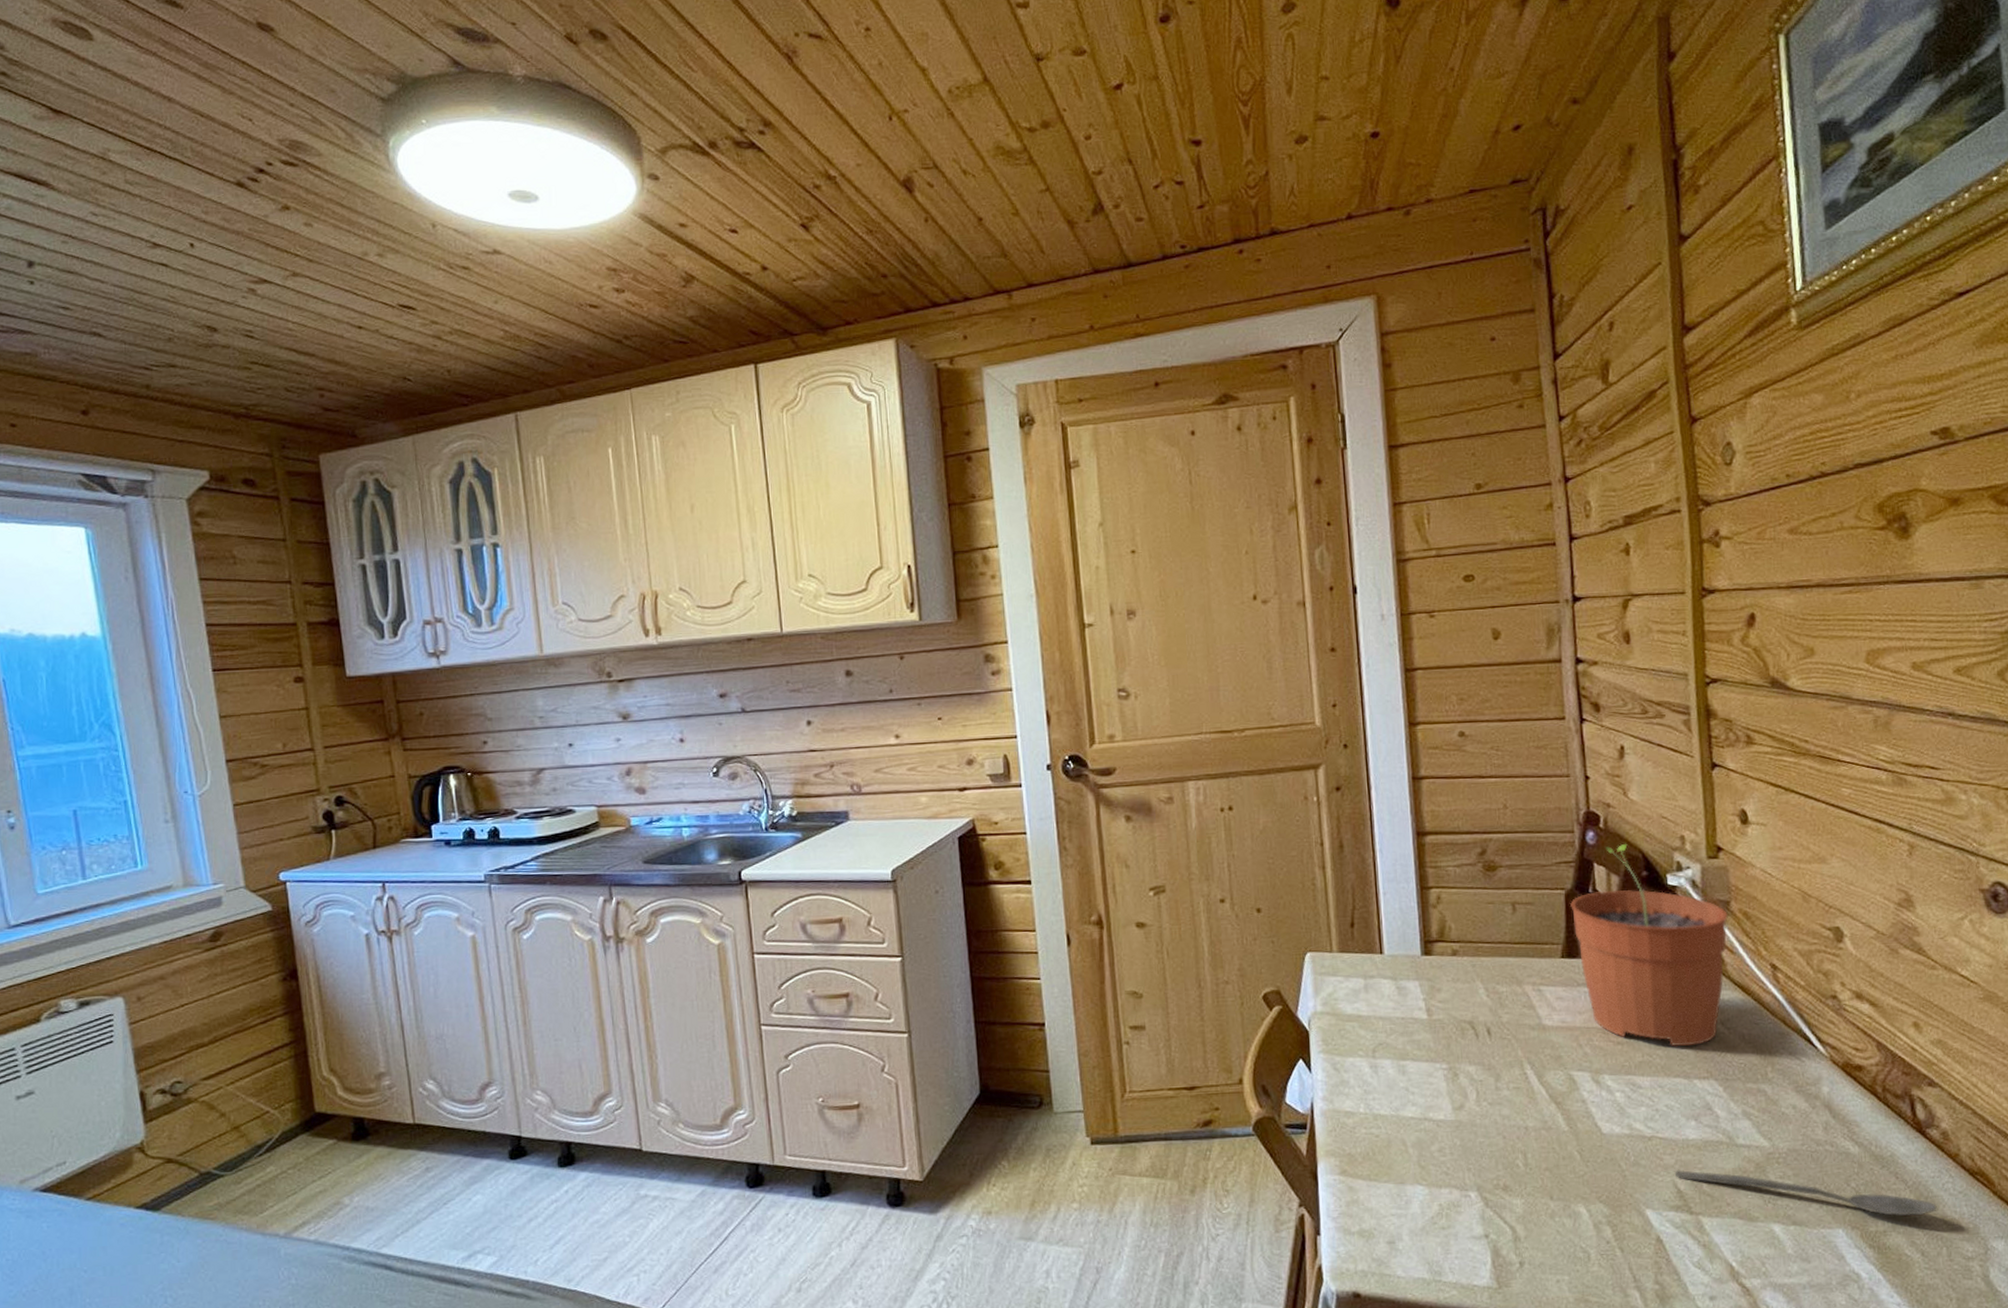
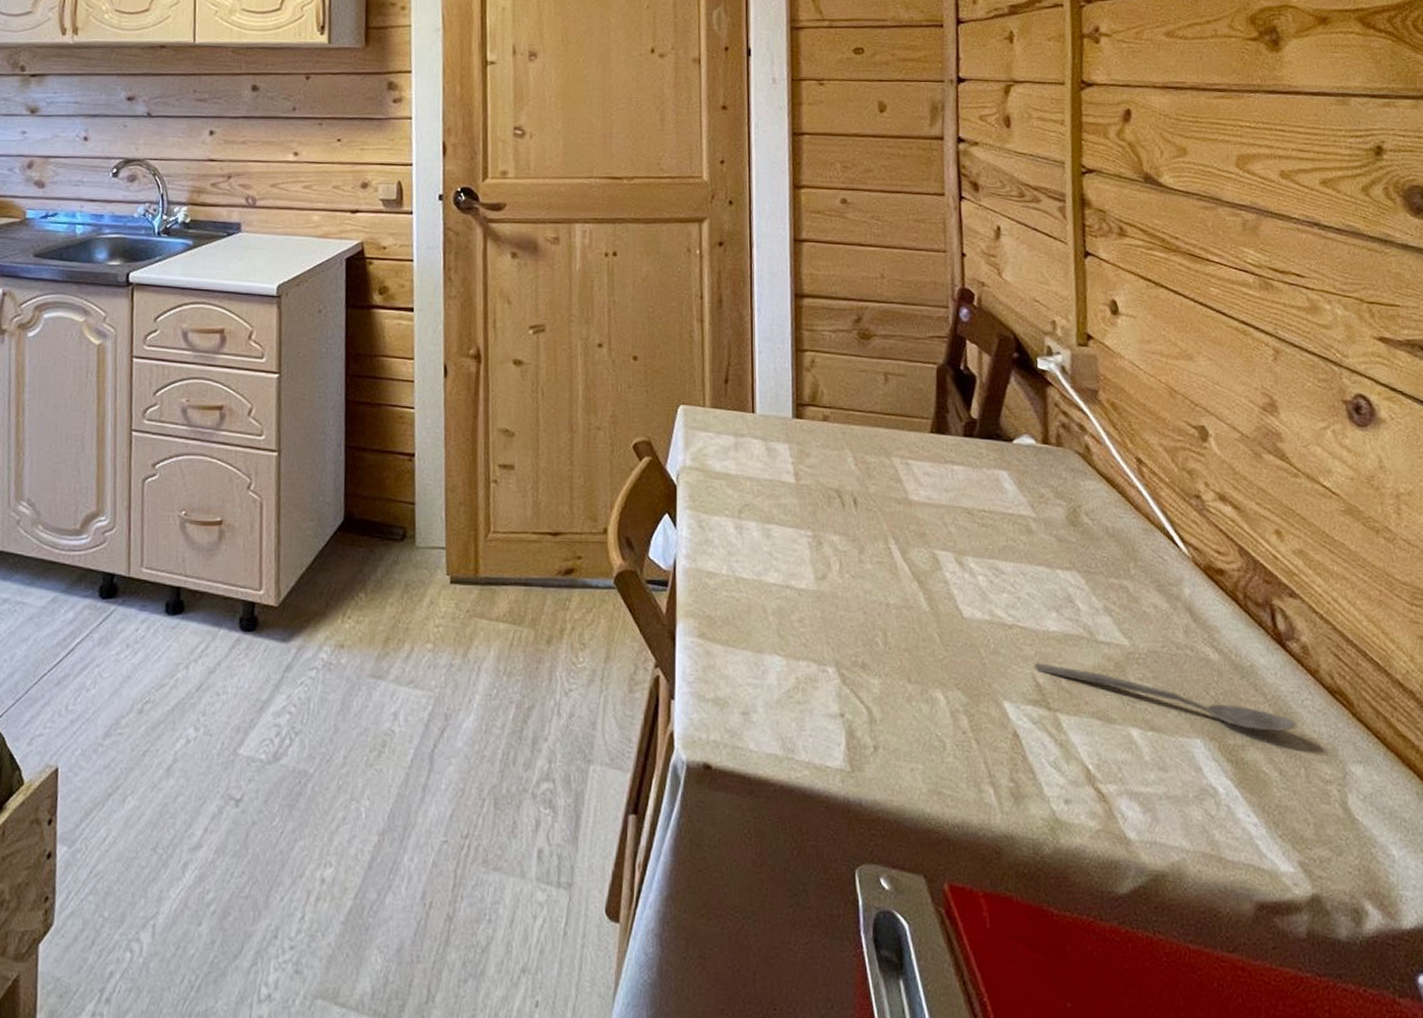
plant pot: present [1570,843,1728,1047] -> none [942,323,1096,534]

